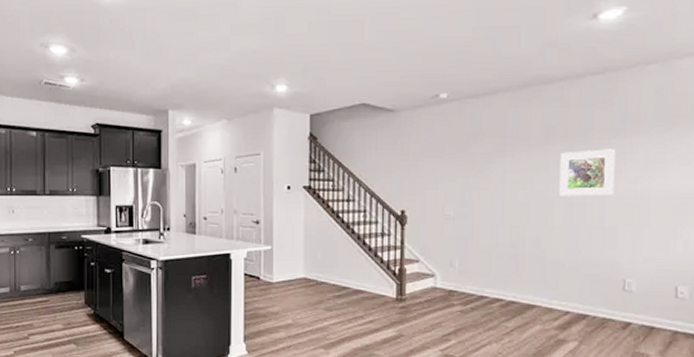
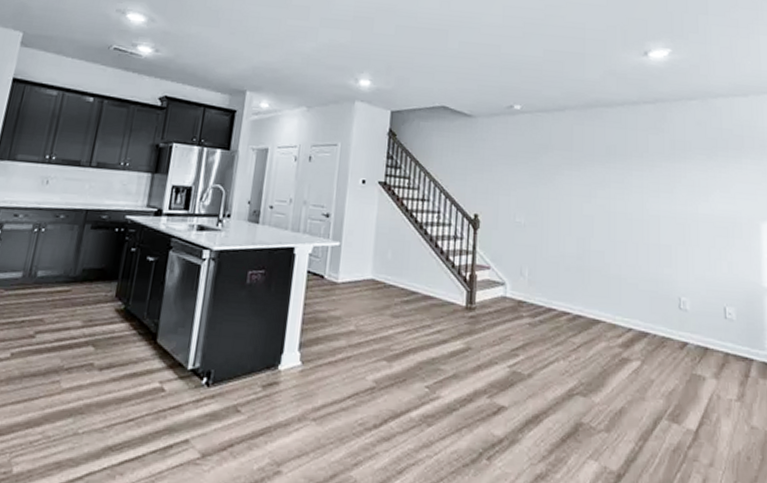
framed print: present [559,149,615,197] -> none [620,170,667,214]

